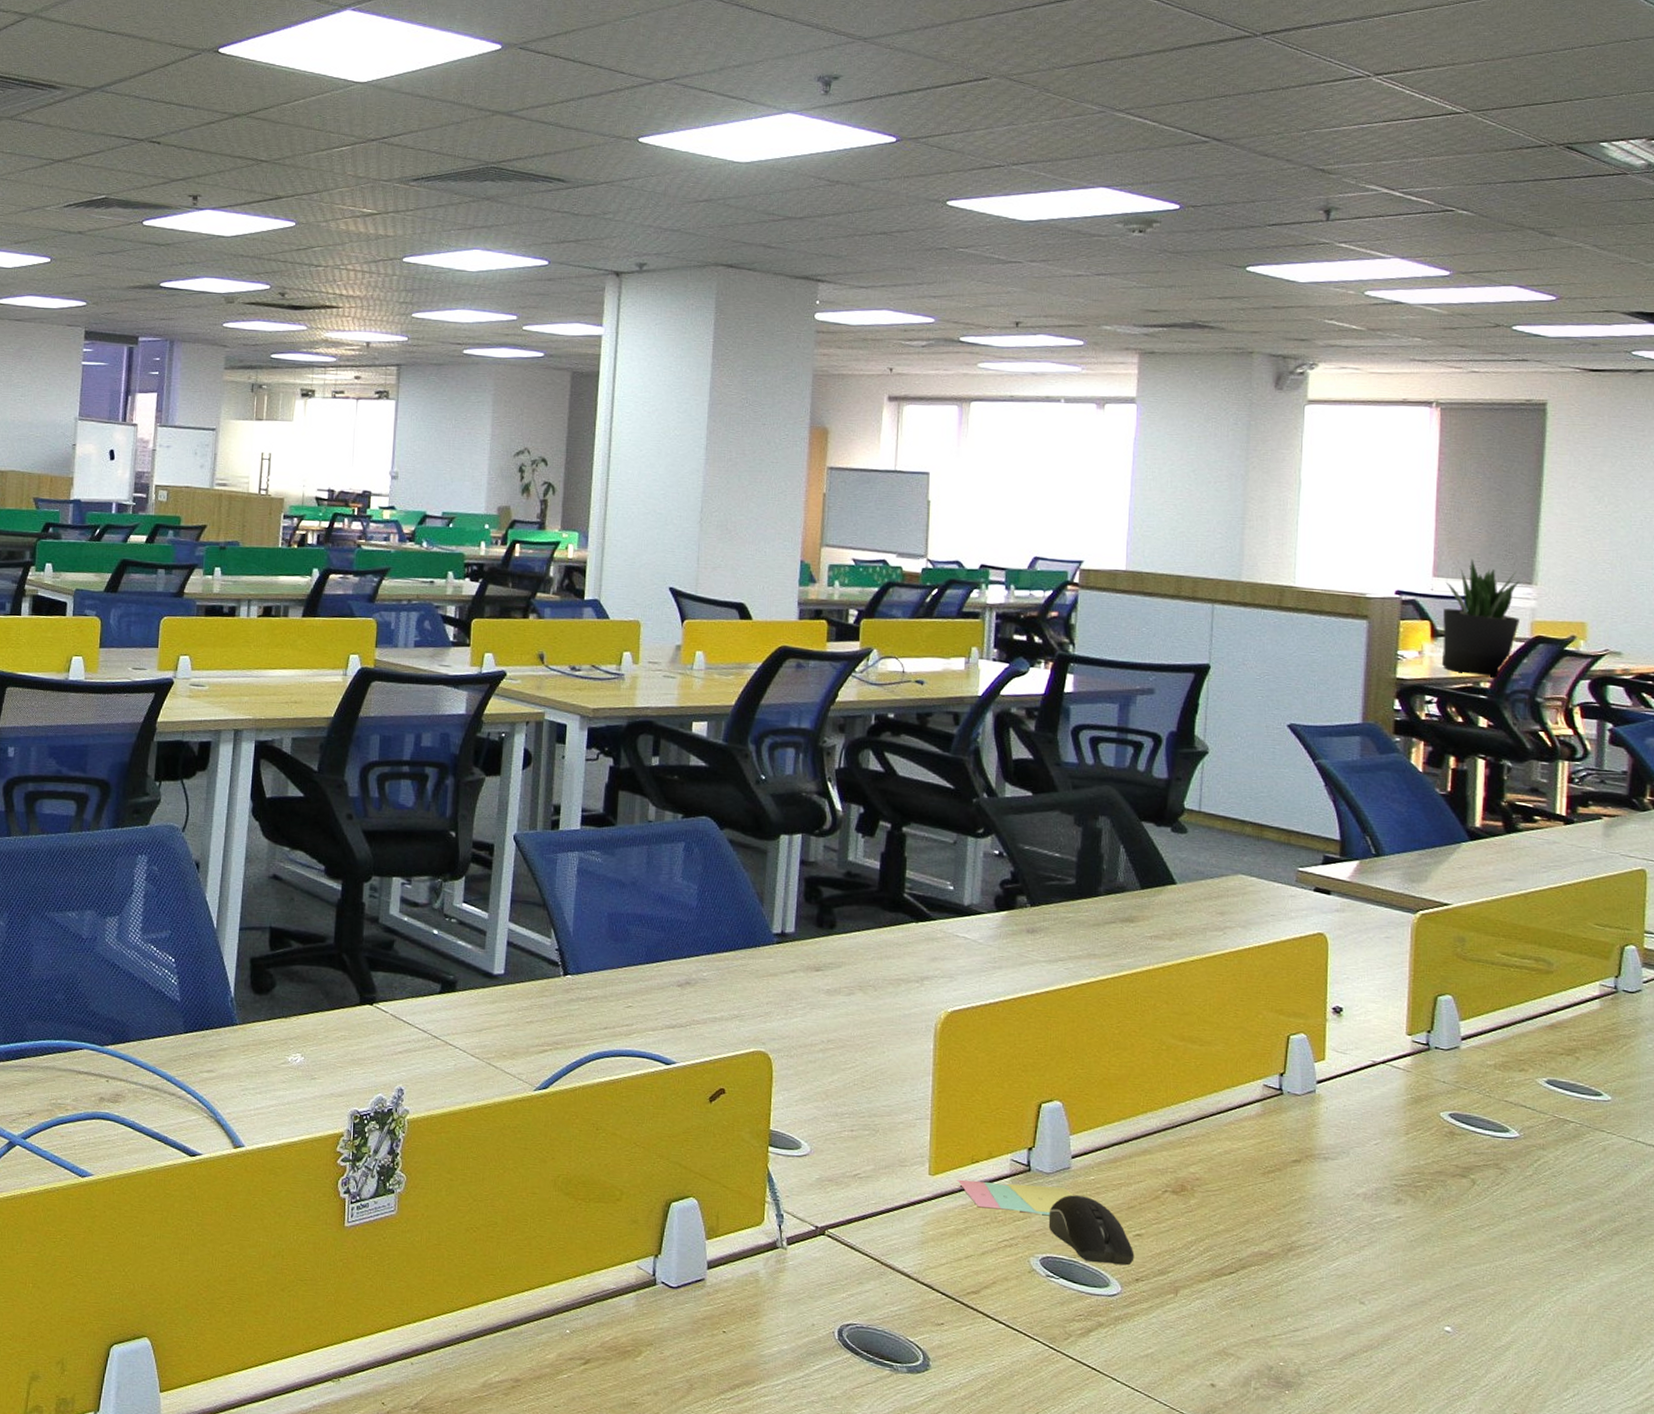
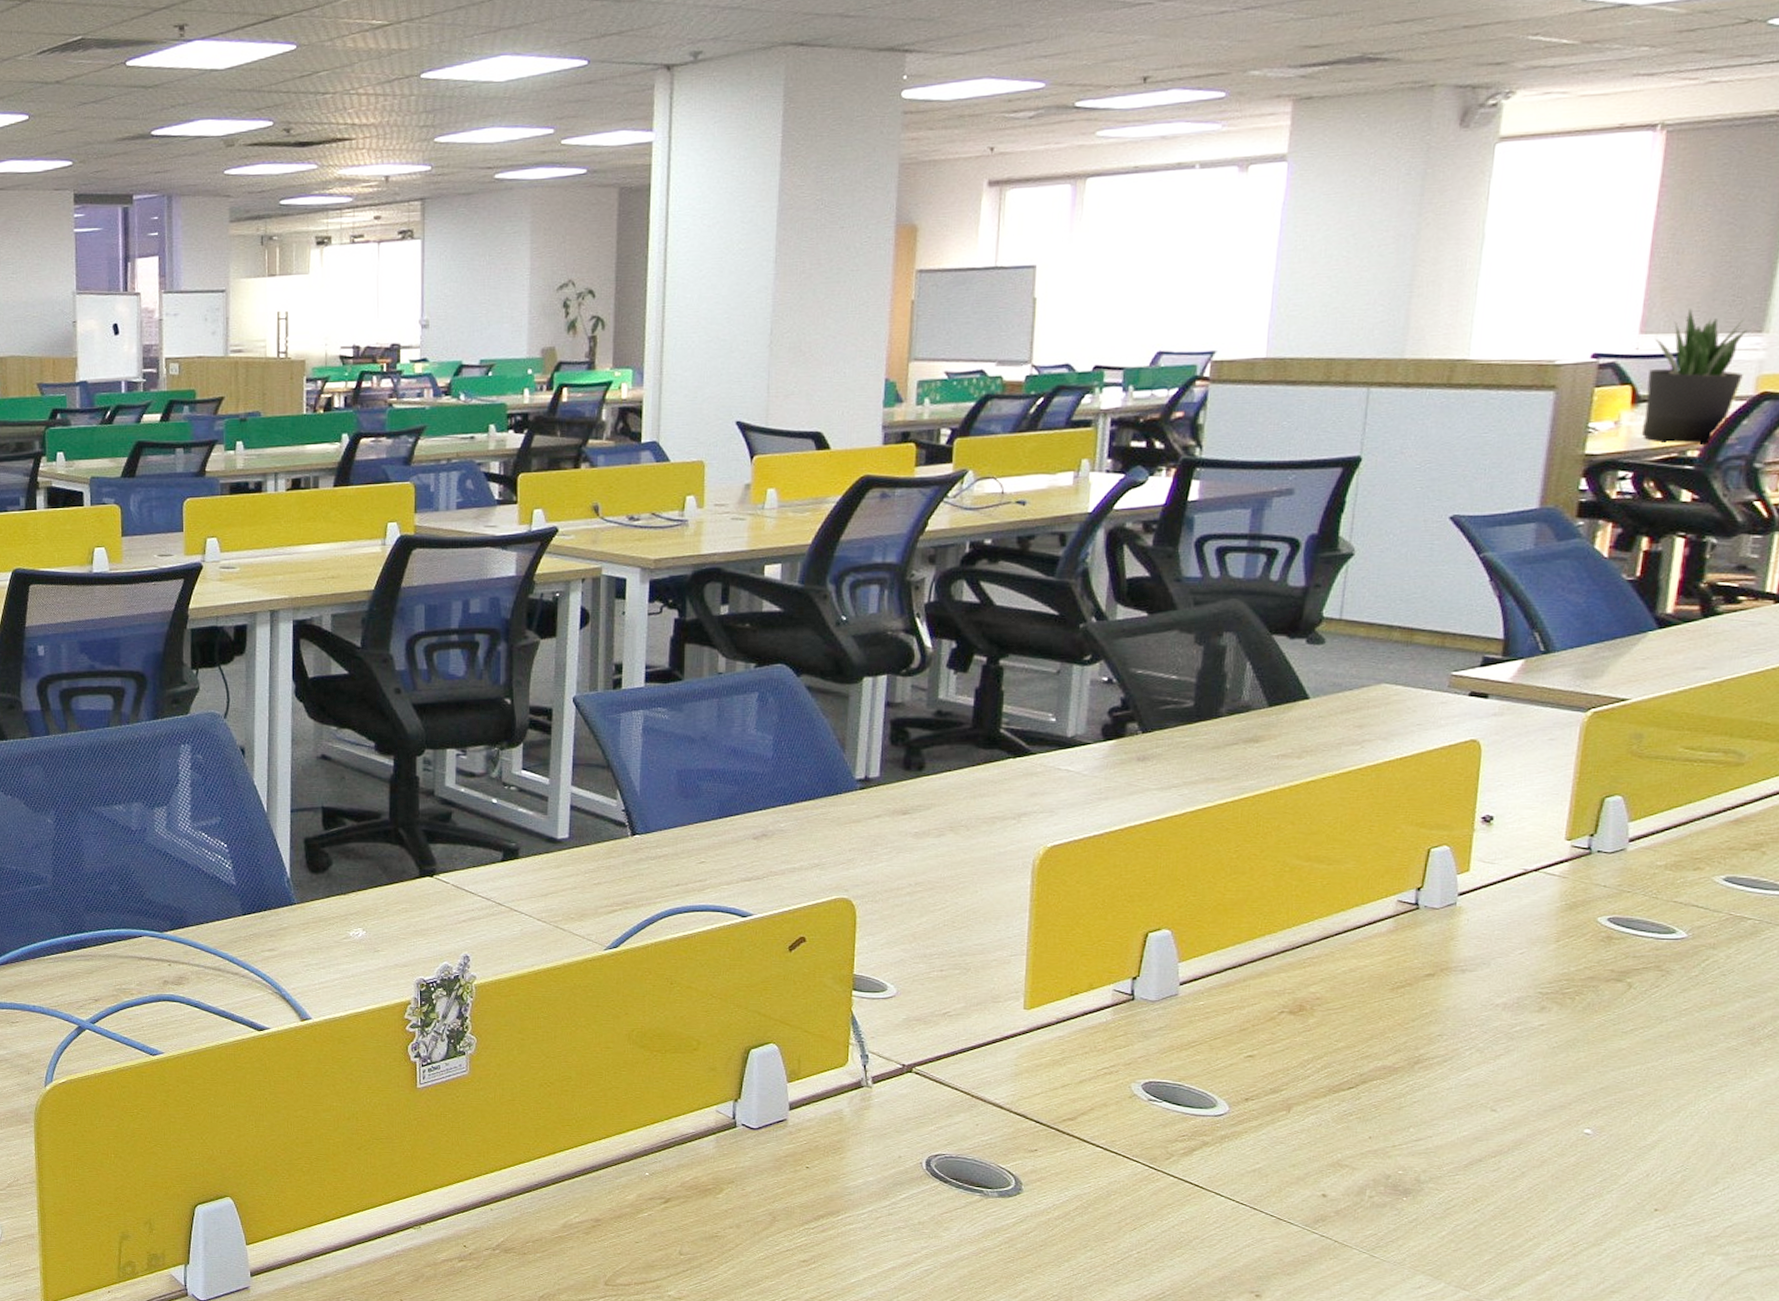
sticky notes: present [957,1179,1074,1215] -> none [1054,1011,1181,1041]
computer mouse: present [1048,1195,1135,1266] -> none [1152,1021,1245,1086]

